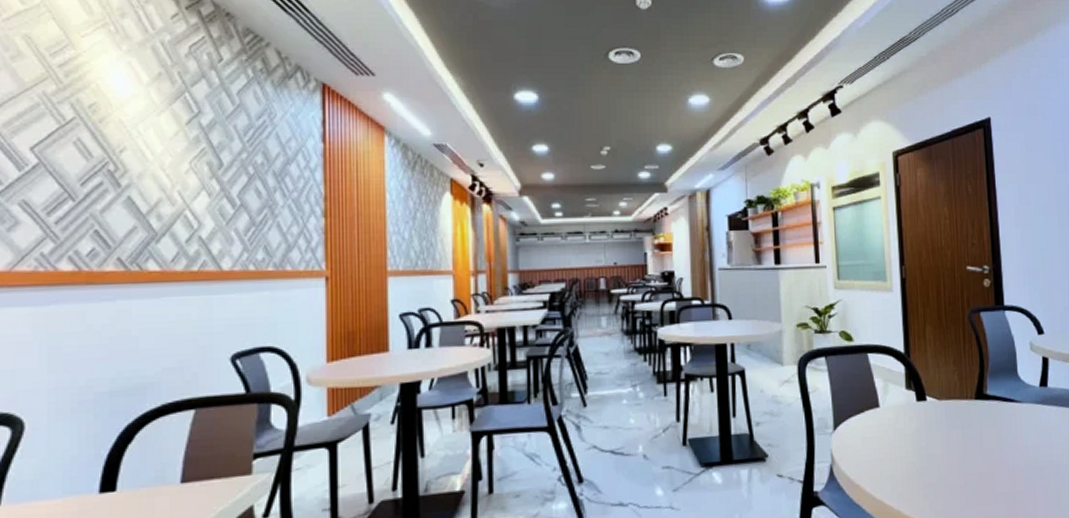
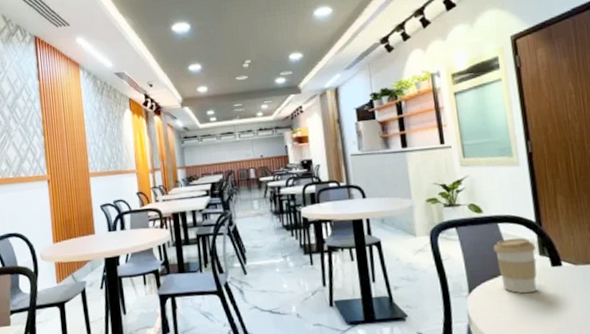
coffee cup: none [862,369,903,431] -> present [493,237,537,294]

